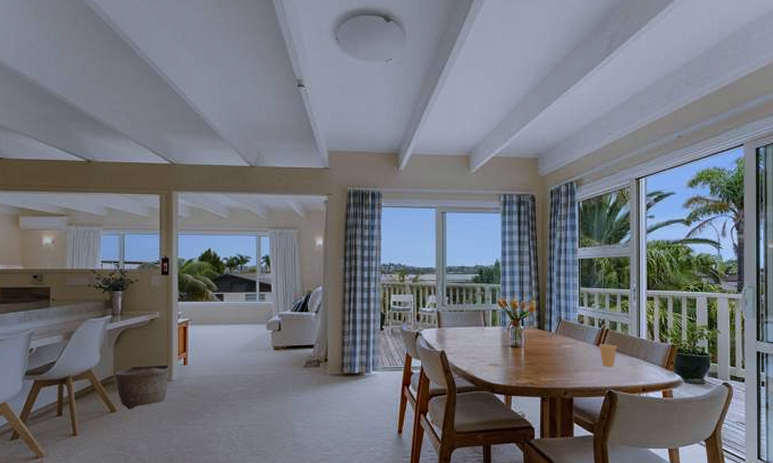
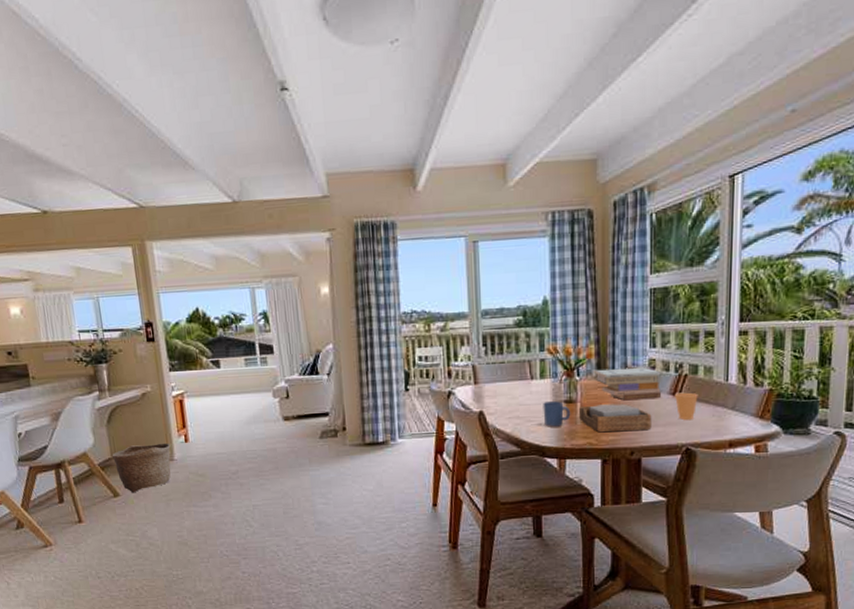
mug: none [494,346,516,367] -> present [543,401,571,427]
napkin holder: none [523,350,581,374] -> present [579,403,652,433]
books: none [535,321,588,348] -> present [593,367,661,401]

